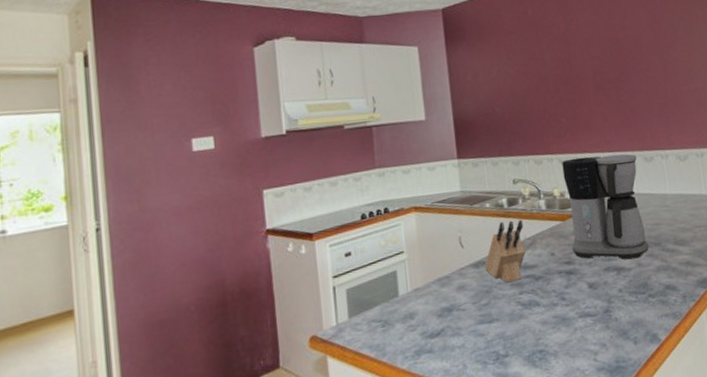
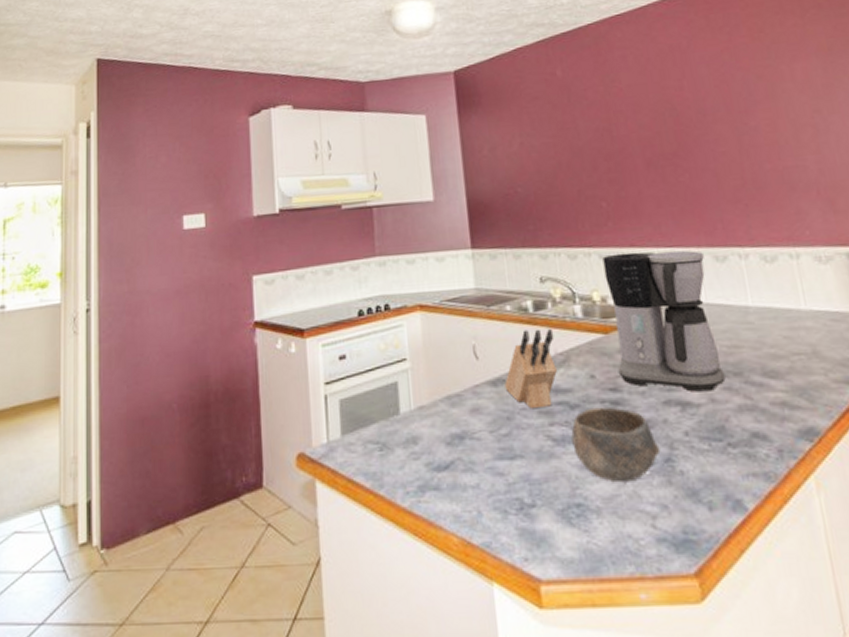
bowl: none [536,276,602,331] -> present [571,406,661,483]

